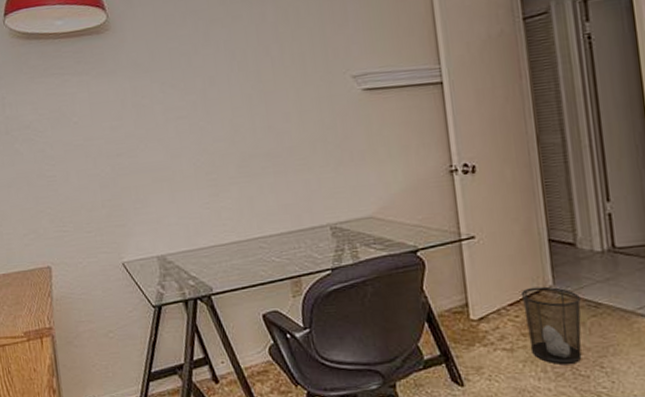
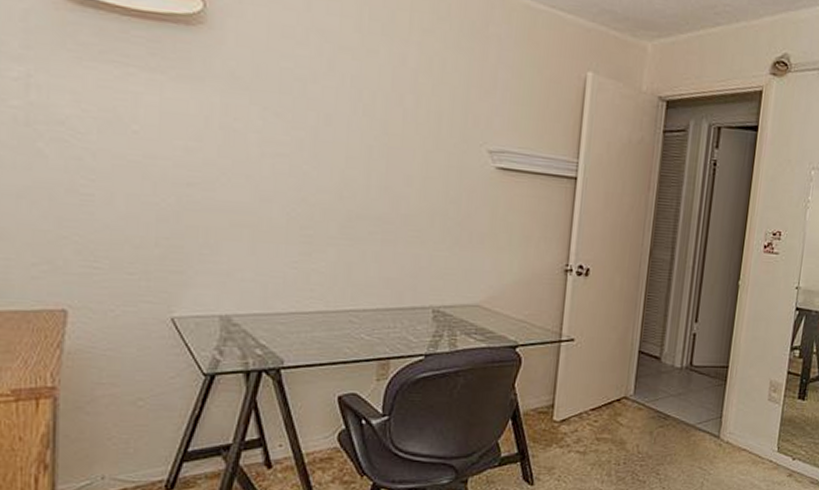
waste bin: present [520,286,582,364] -> none [601,395,655,469]

